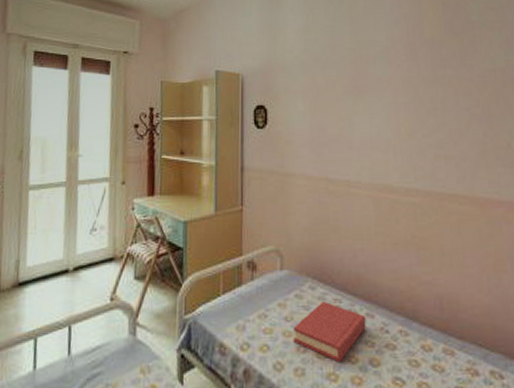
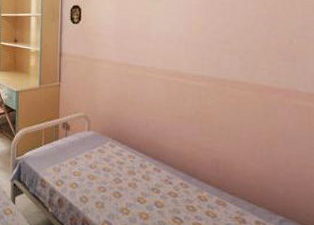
hardback book: present [293,301,366,363] -> none [96,156,153,202]

